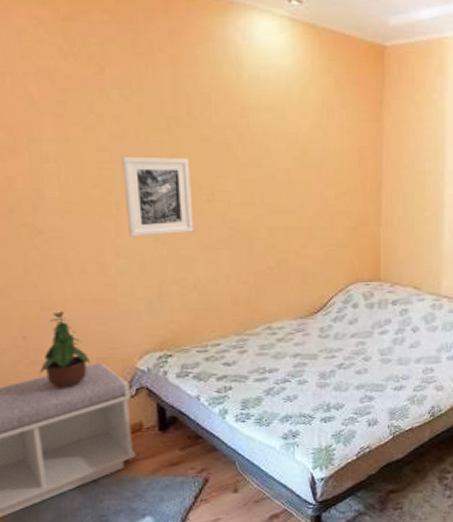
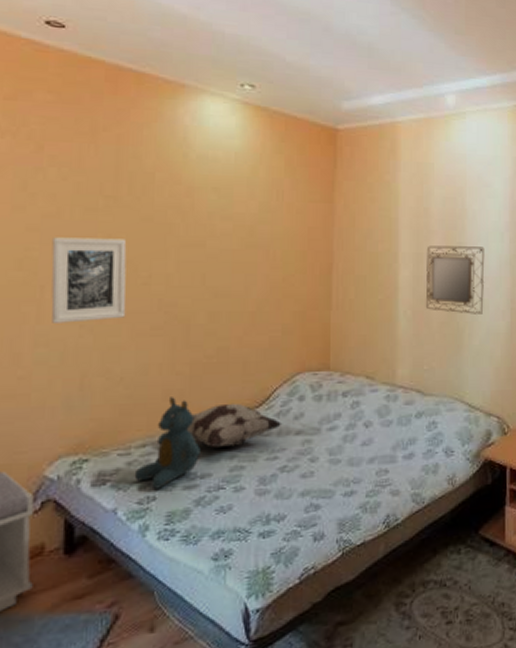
teddy bear: none [212,303,268,380] -> present [134,397,201,489]
decorative pillow: none [255,309,339,347] -> present [187,403,283,448]

